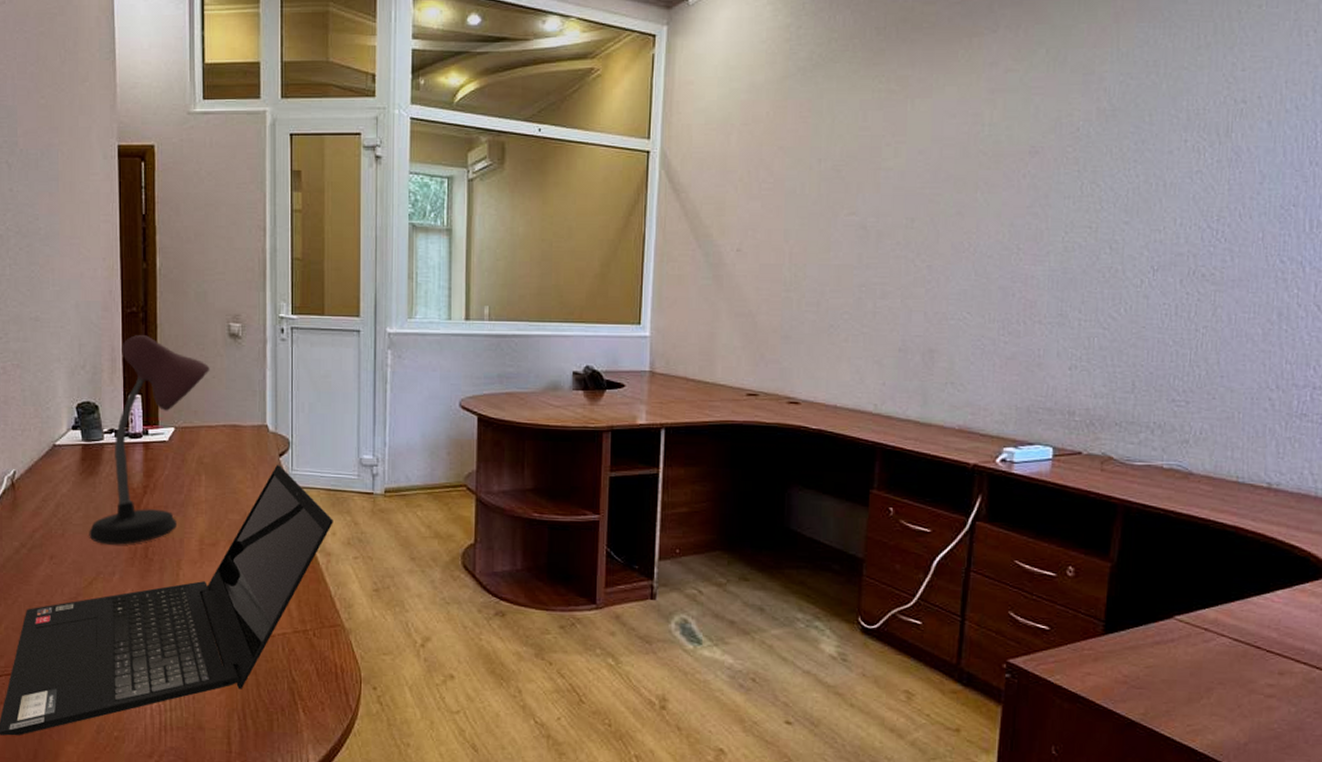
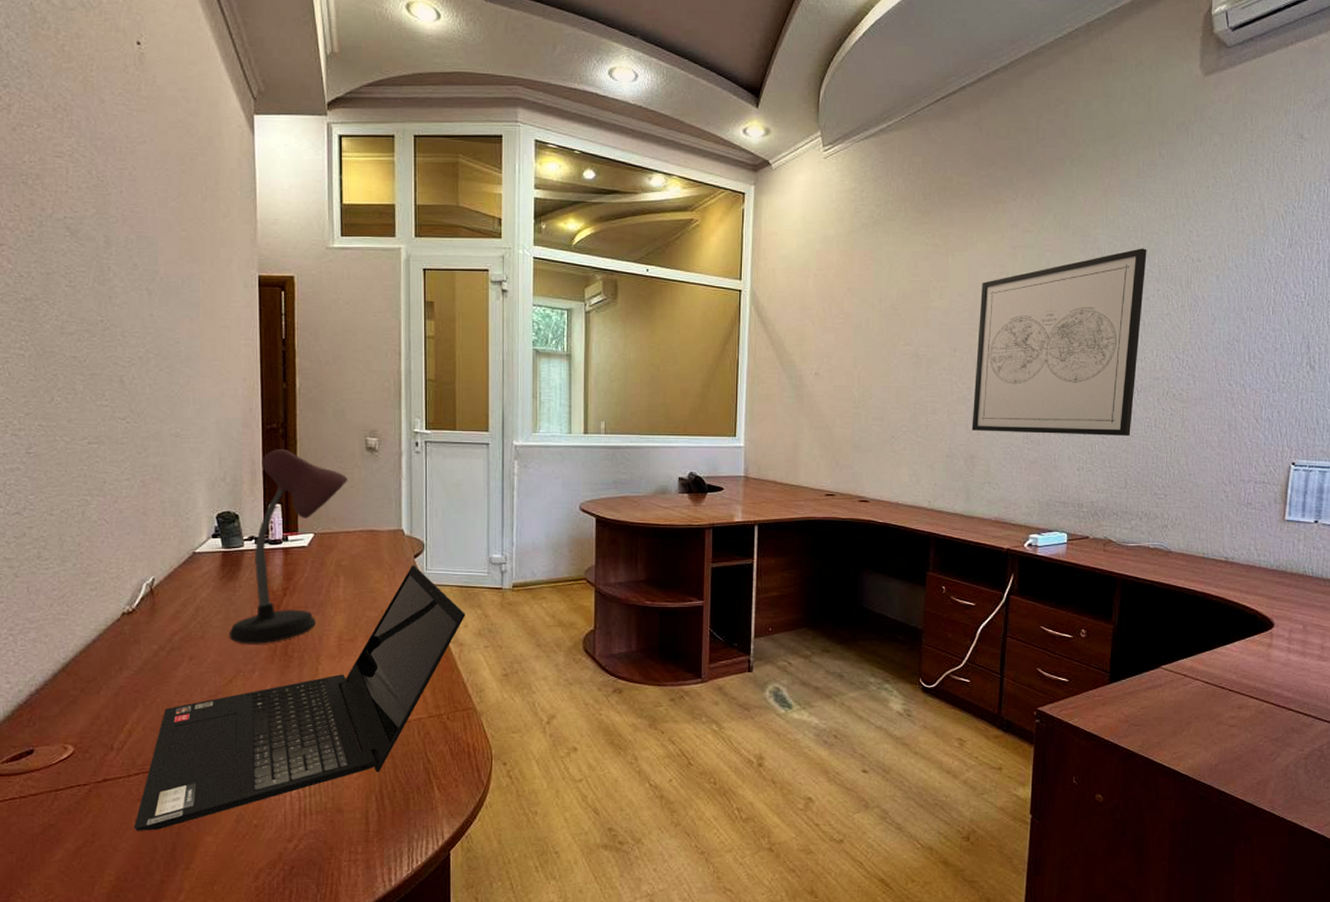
wall art: none [931,88,1172,328] -> present [972,248,1147,437]

